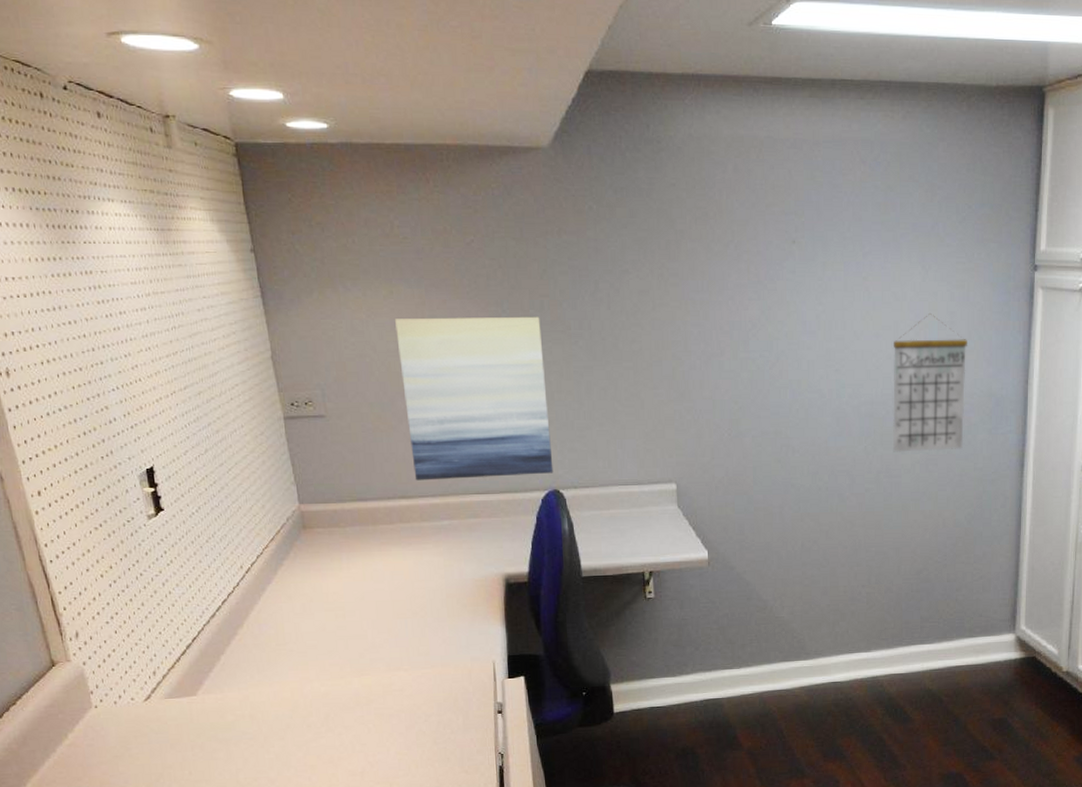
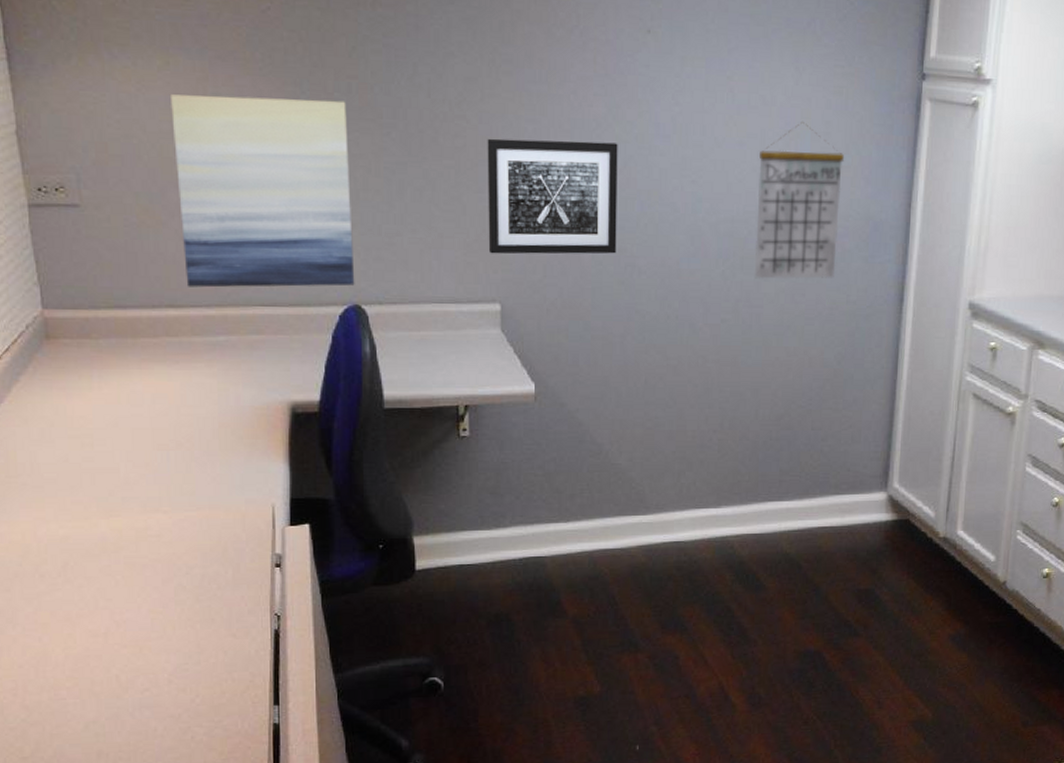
wall art: none [659,340,773,441] -> present [487,138,618,255]

